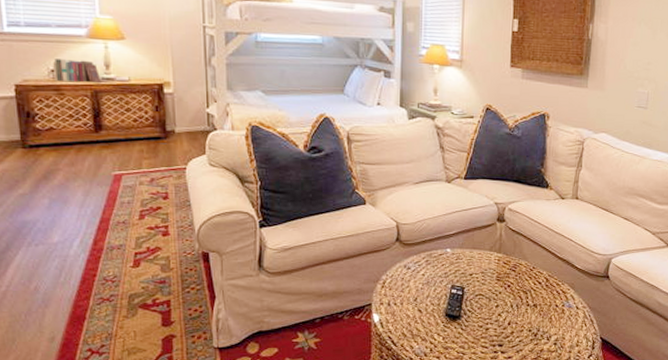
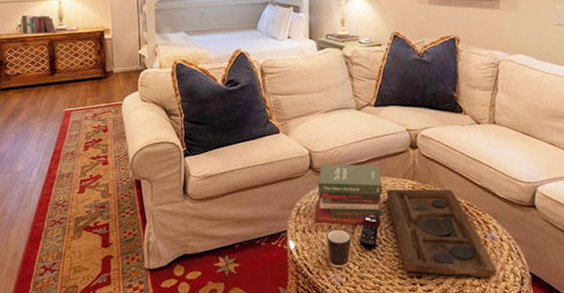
books: none [400,236,470,299] -> present [314,163,383,228]
mug: none [412,301,438,339] -> present [326,229,352,267]
decorative tray: none [473,261,572,343] -> present [386,189,497,278]

